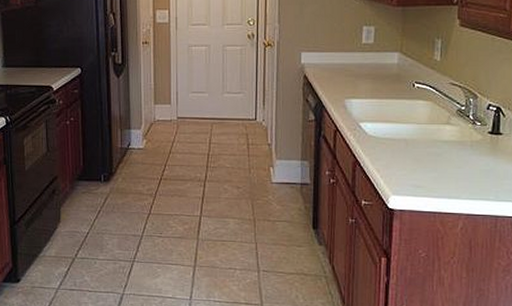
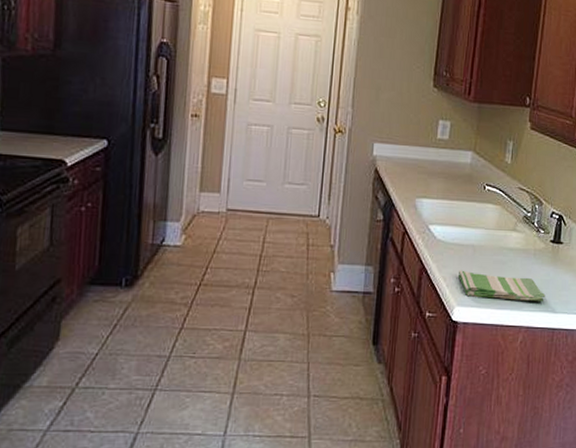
dish towel: none [392,162,486,191] -> present [459,270,546,302]

